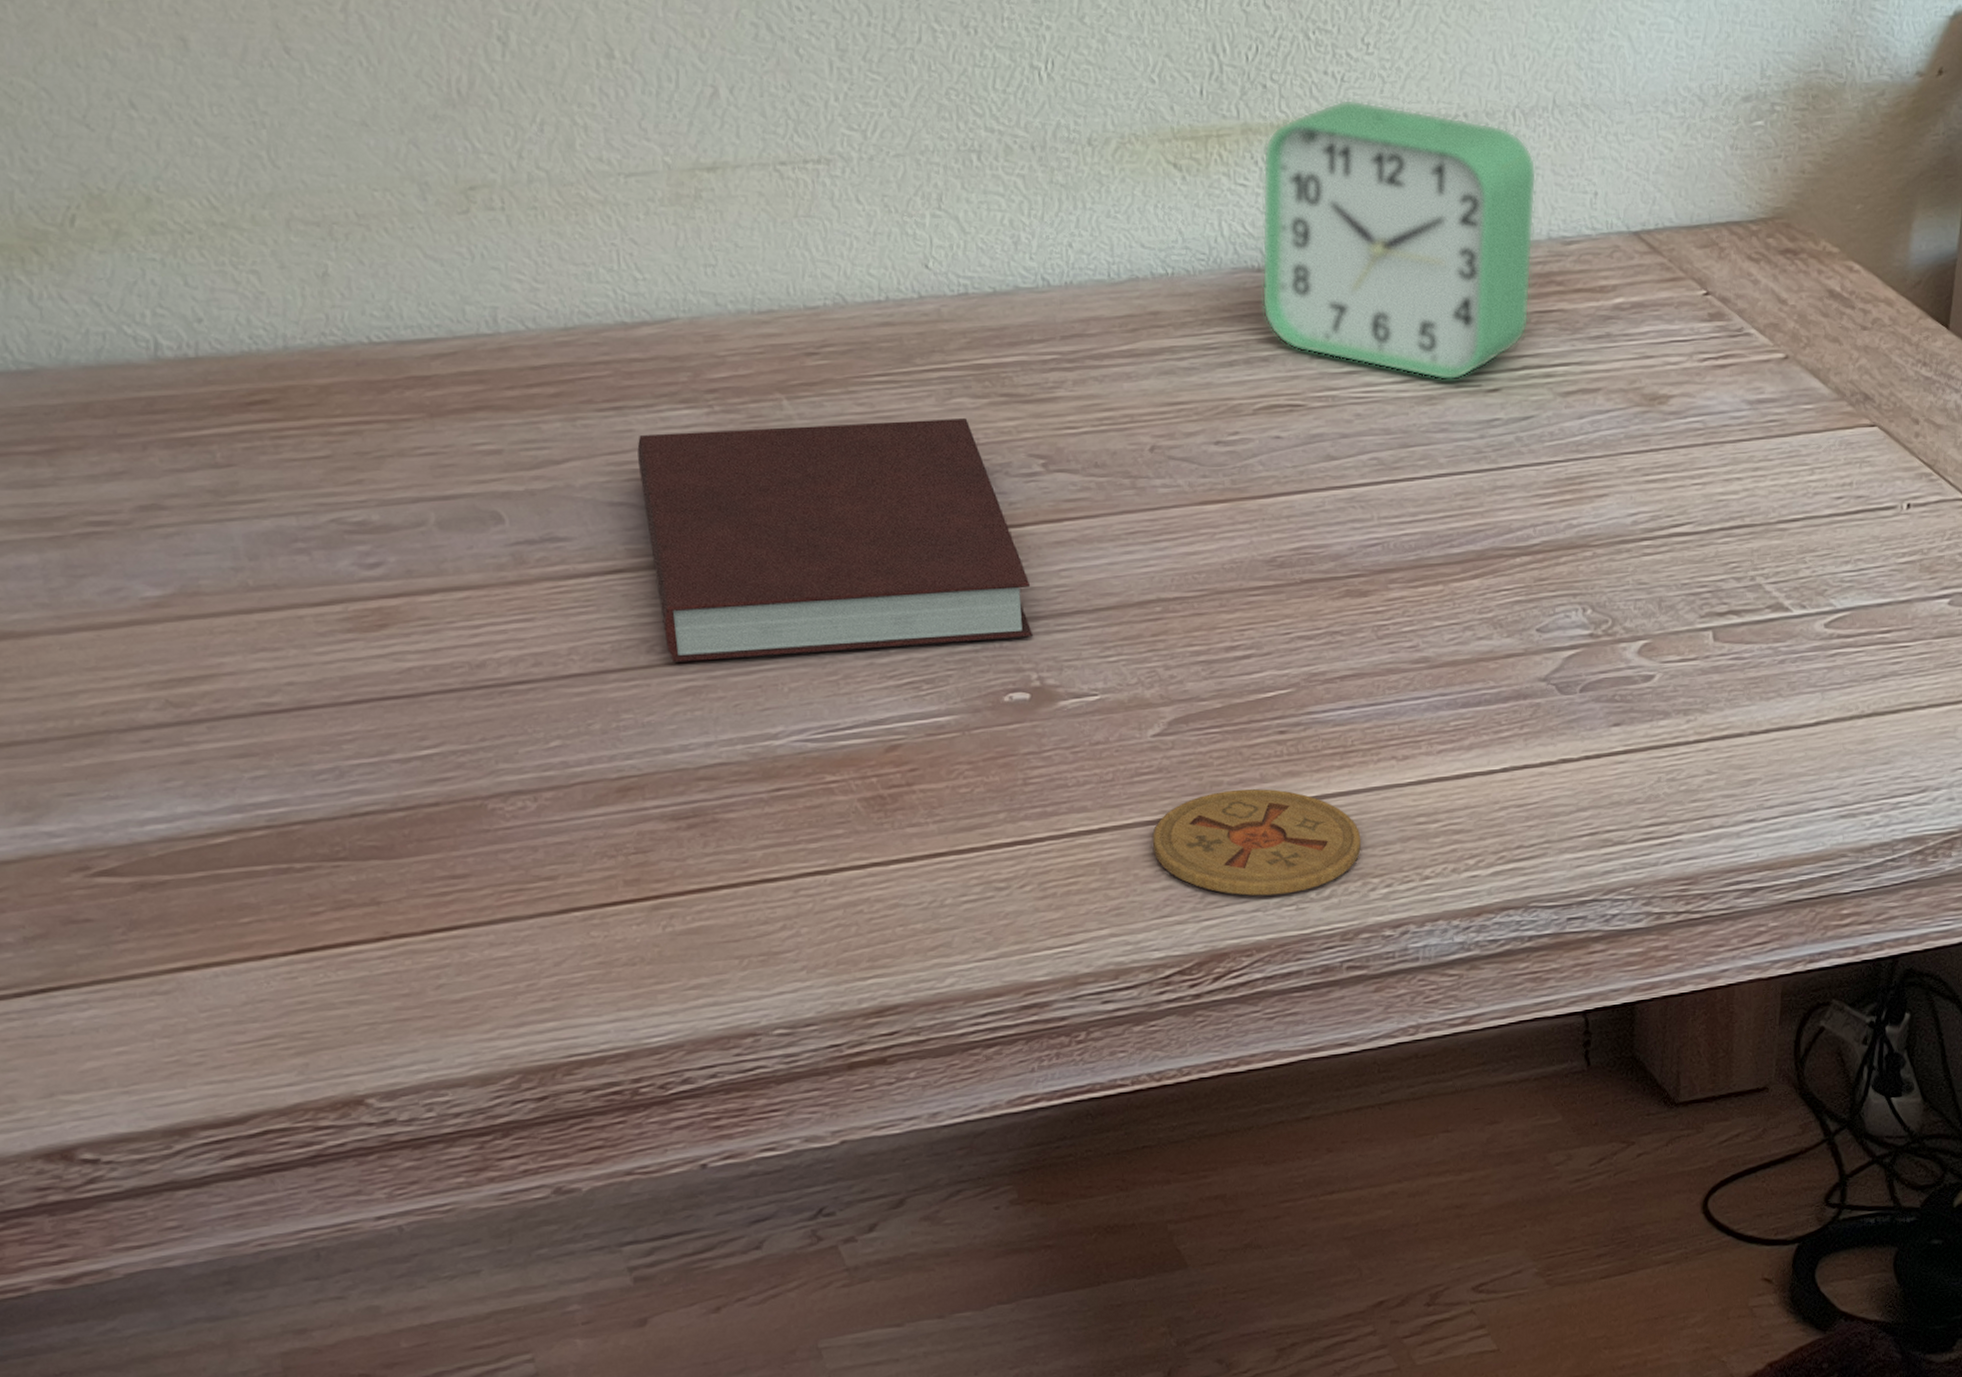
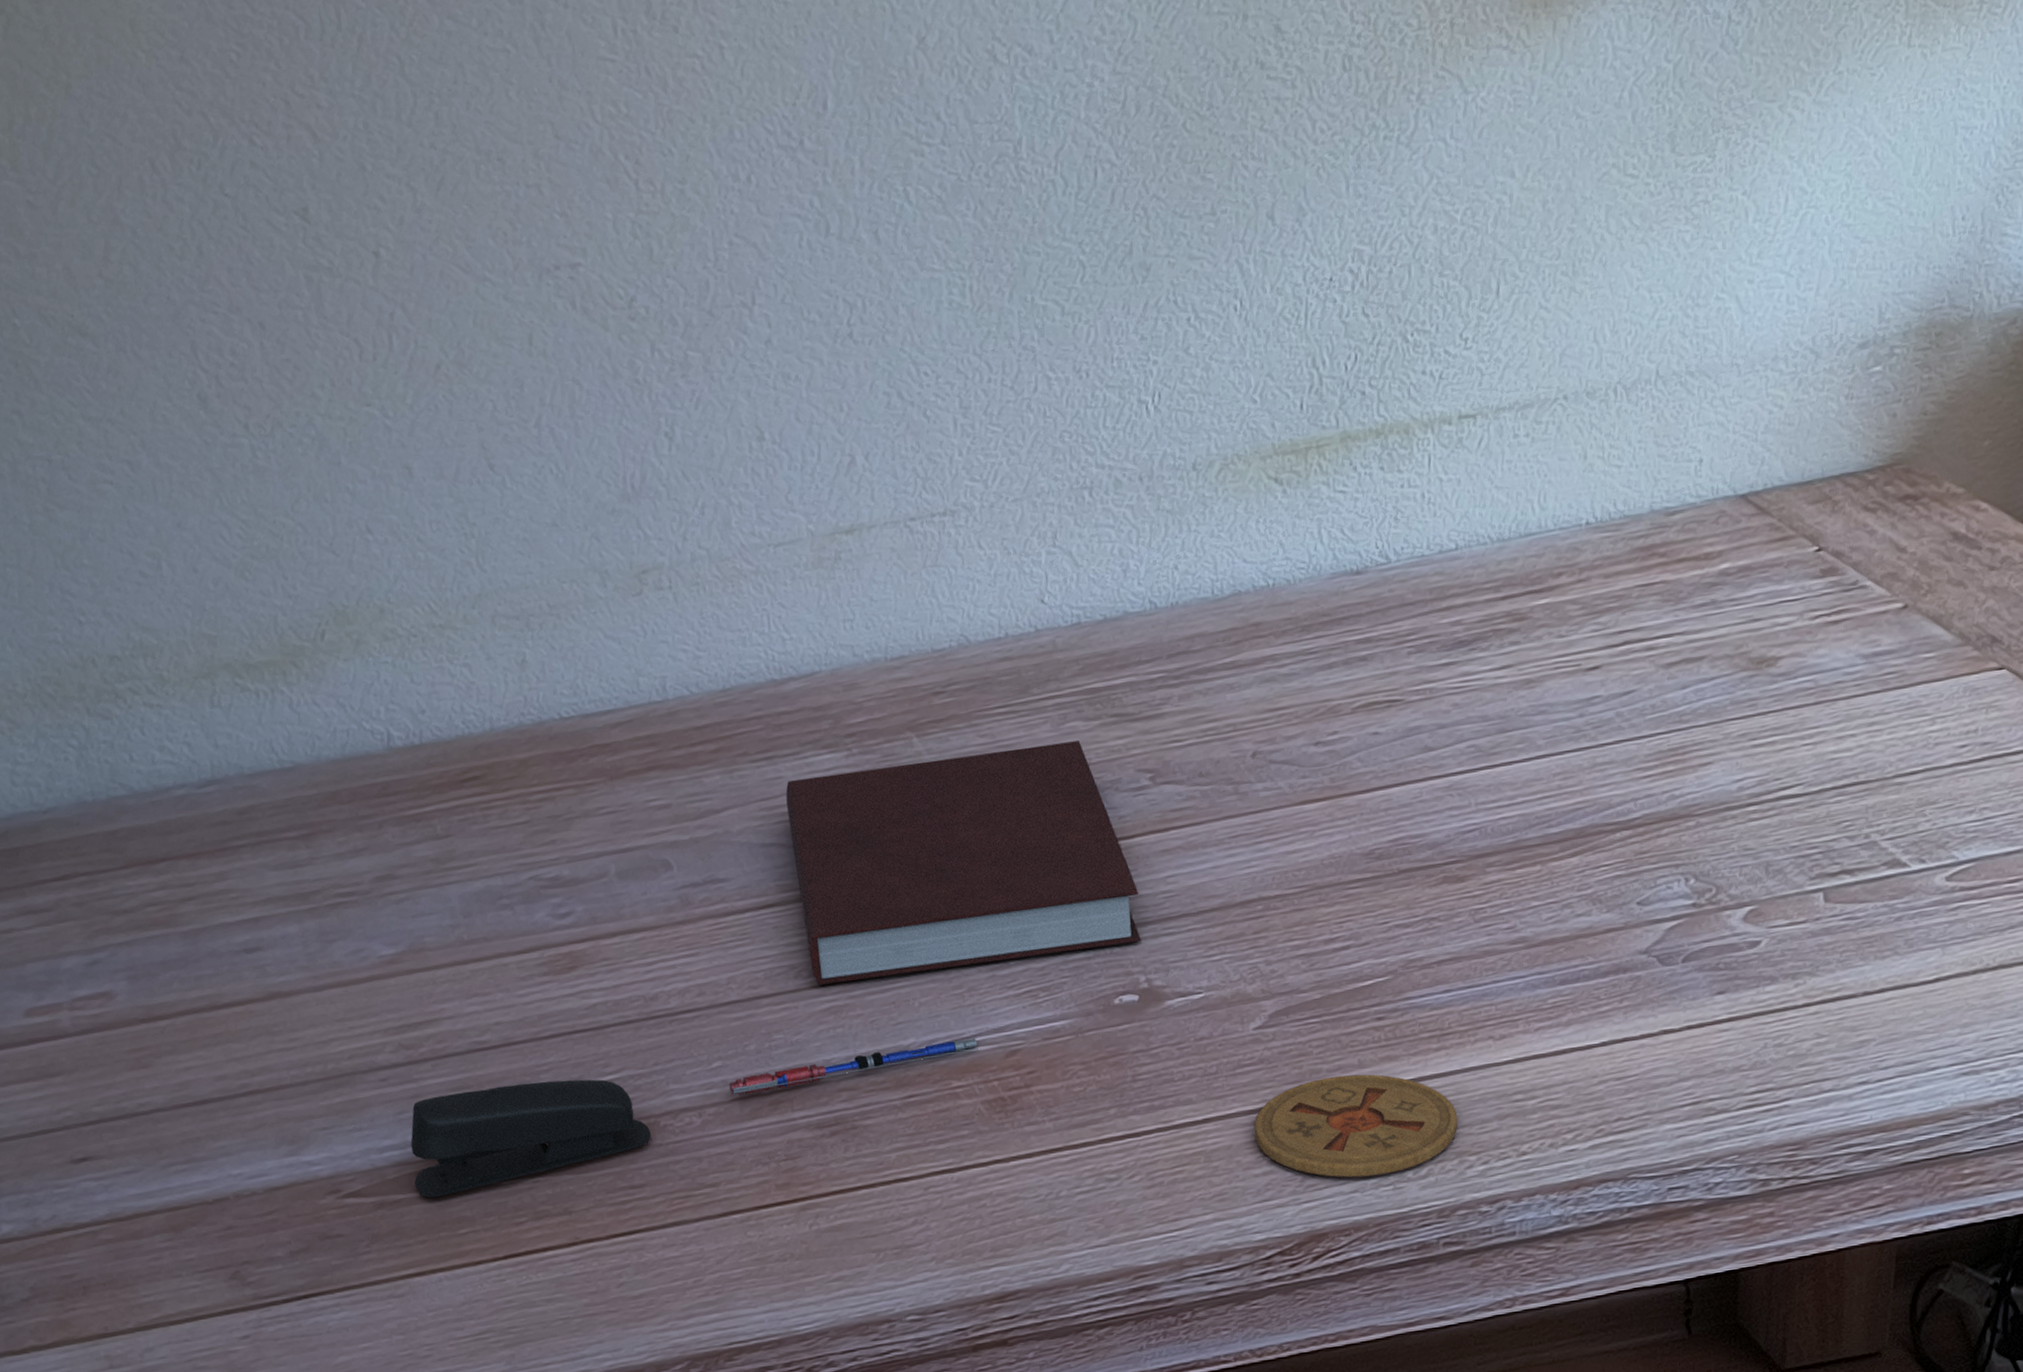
stapler: none [180,752,477,881] -> present [410,1079,651,1198]
pen: none [568,730,855,780] -> present [728,1038,978,1095]
alarm clock: present [1261,99,1537,381] -> none [1360,395,1639,664]

